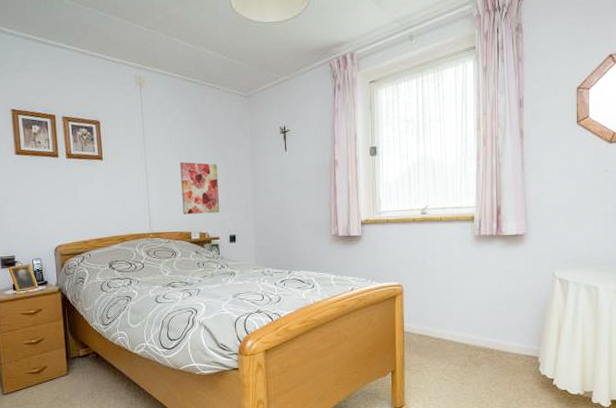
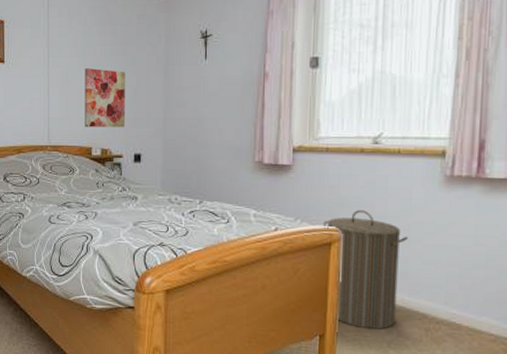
laundry hamper: none [388,268,452,361] -> present [323,210,409,329]

